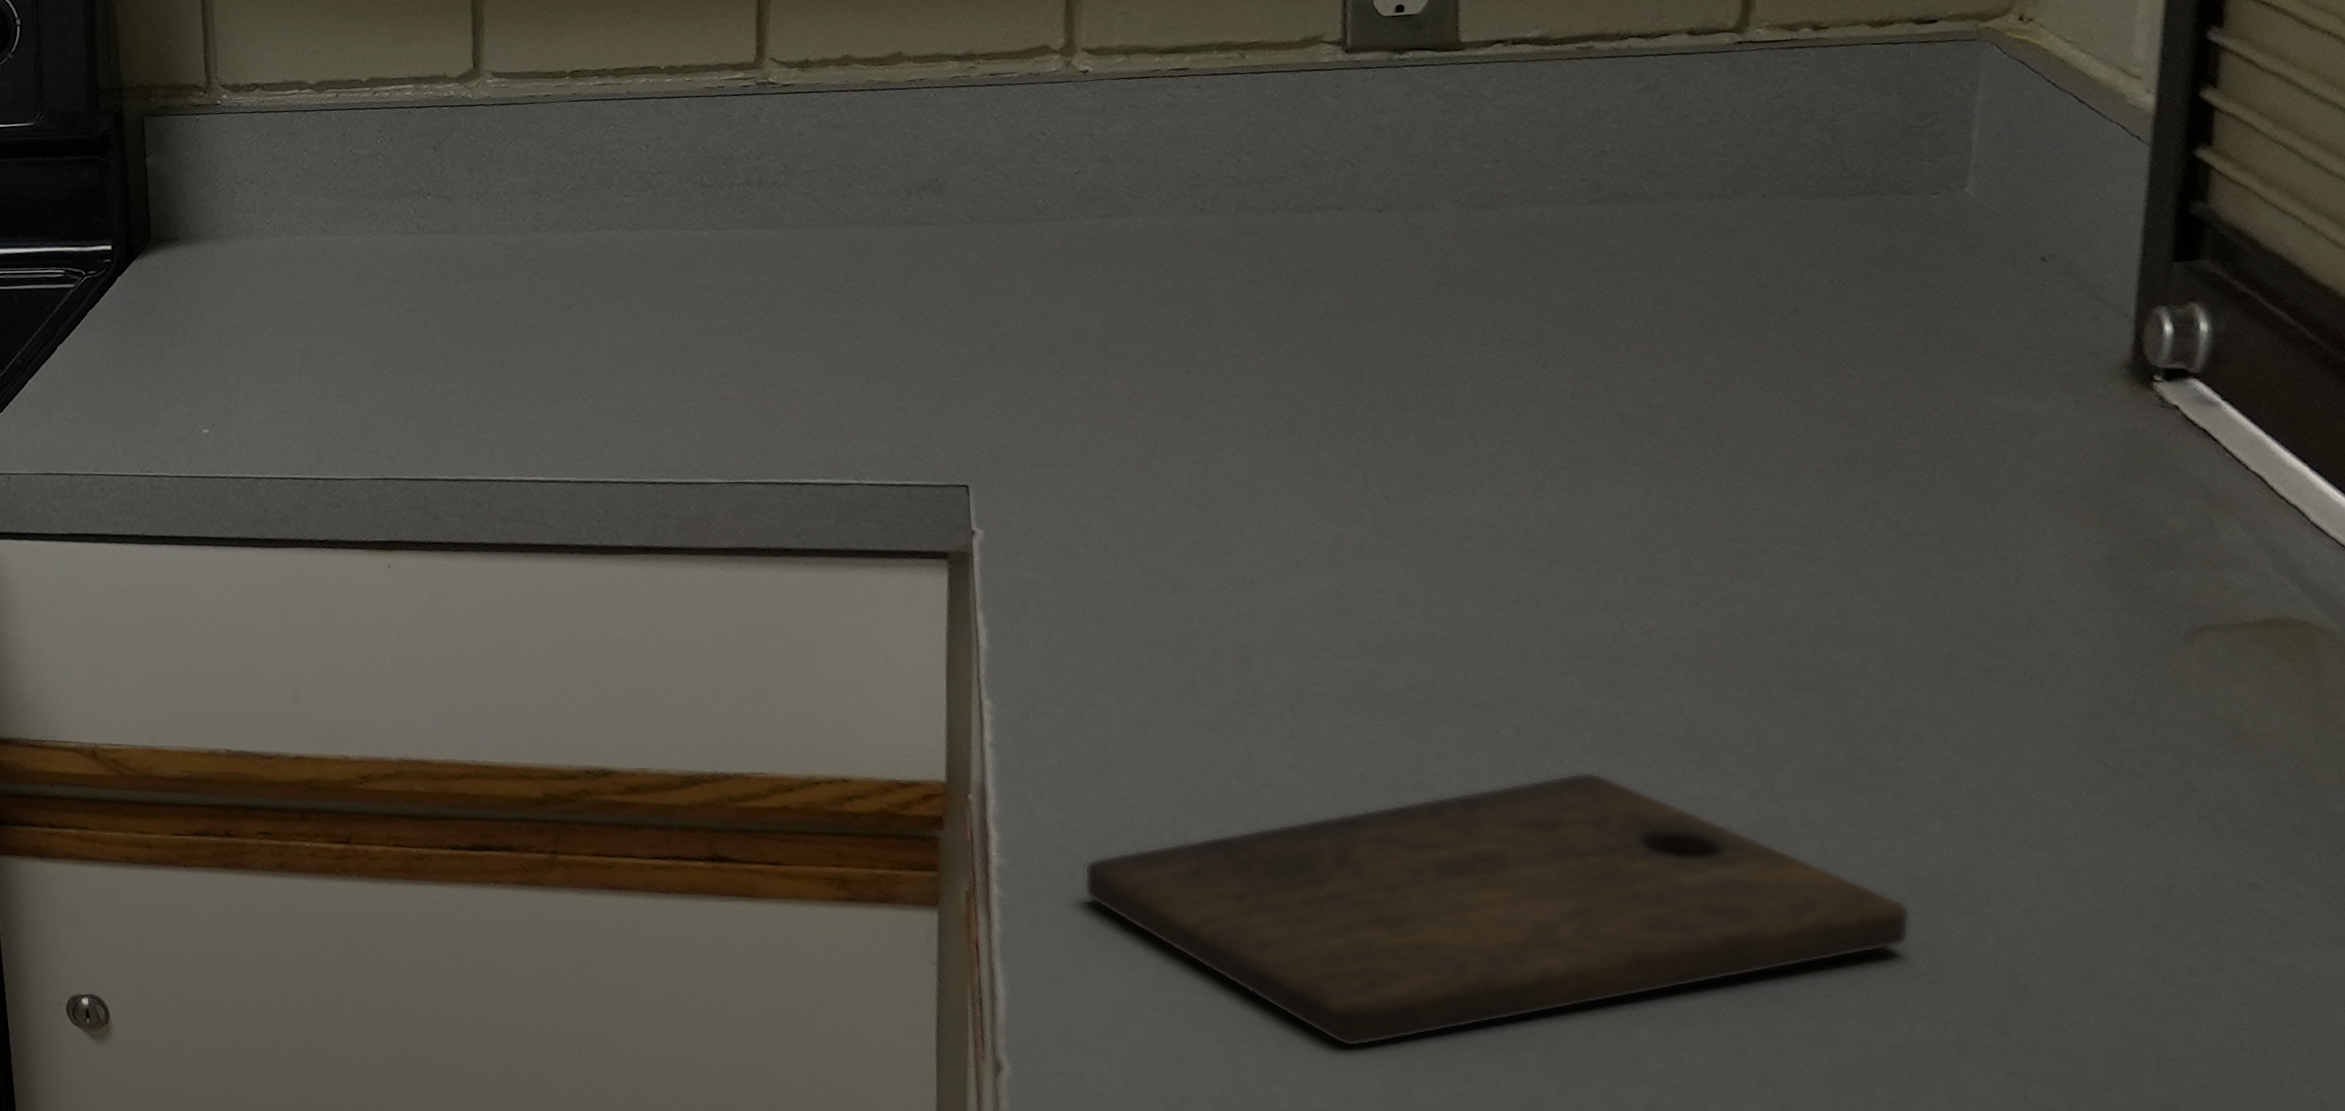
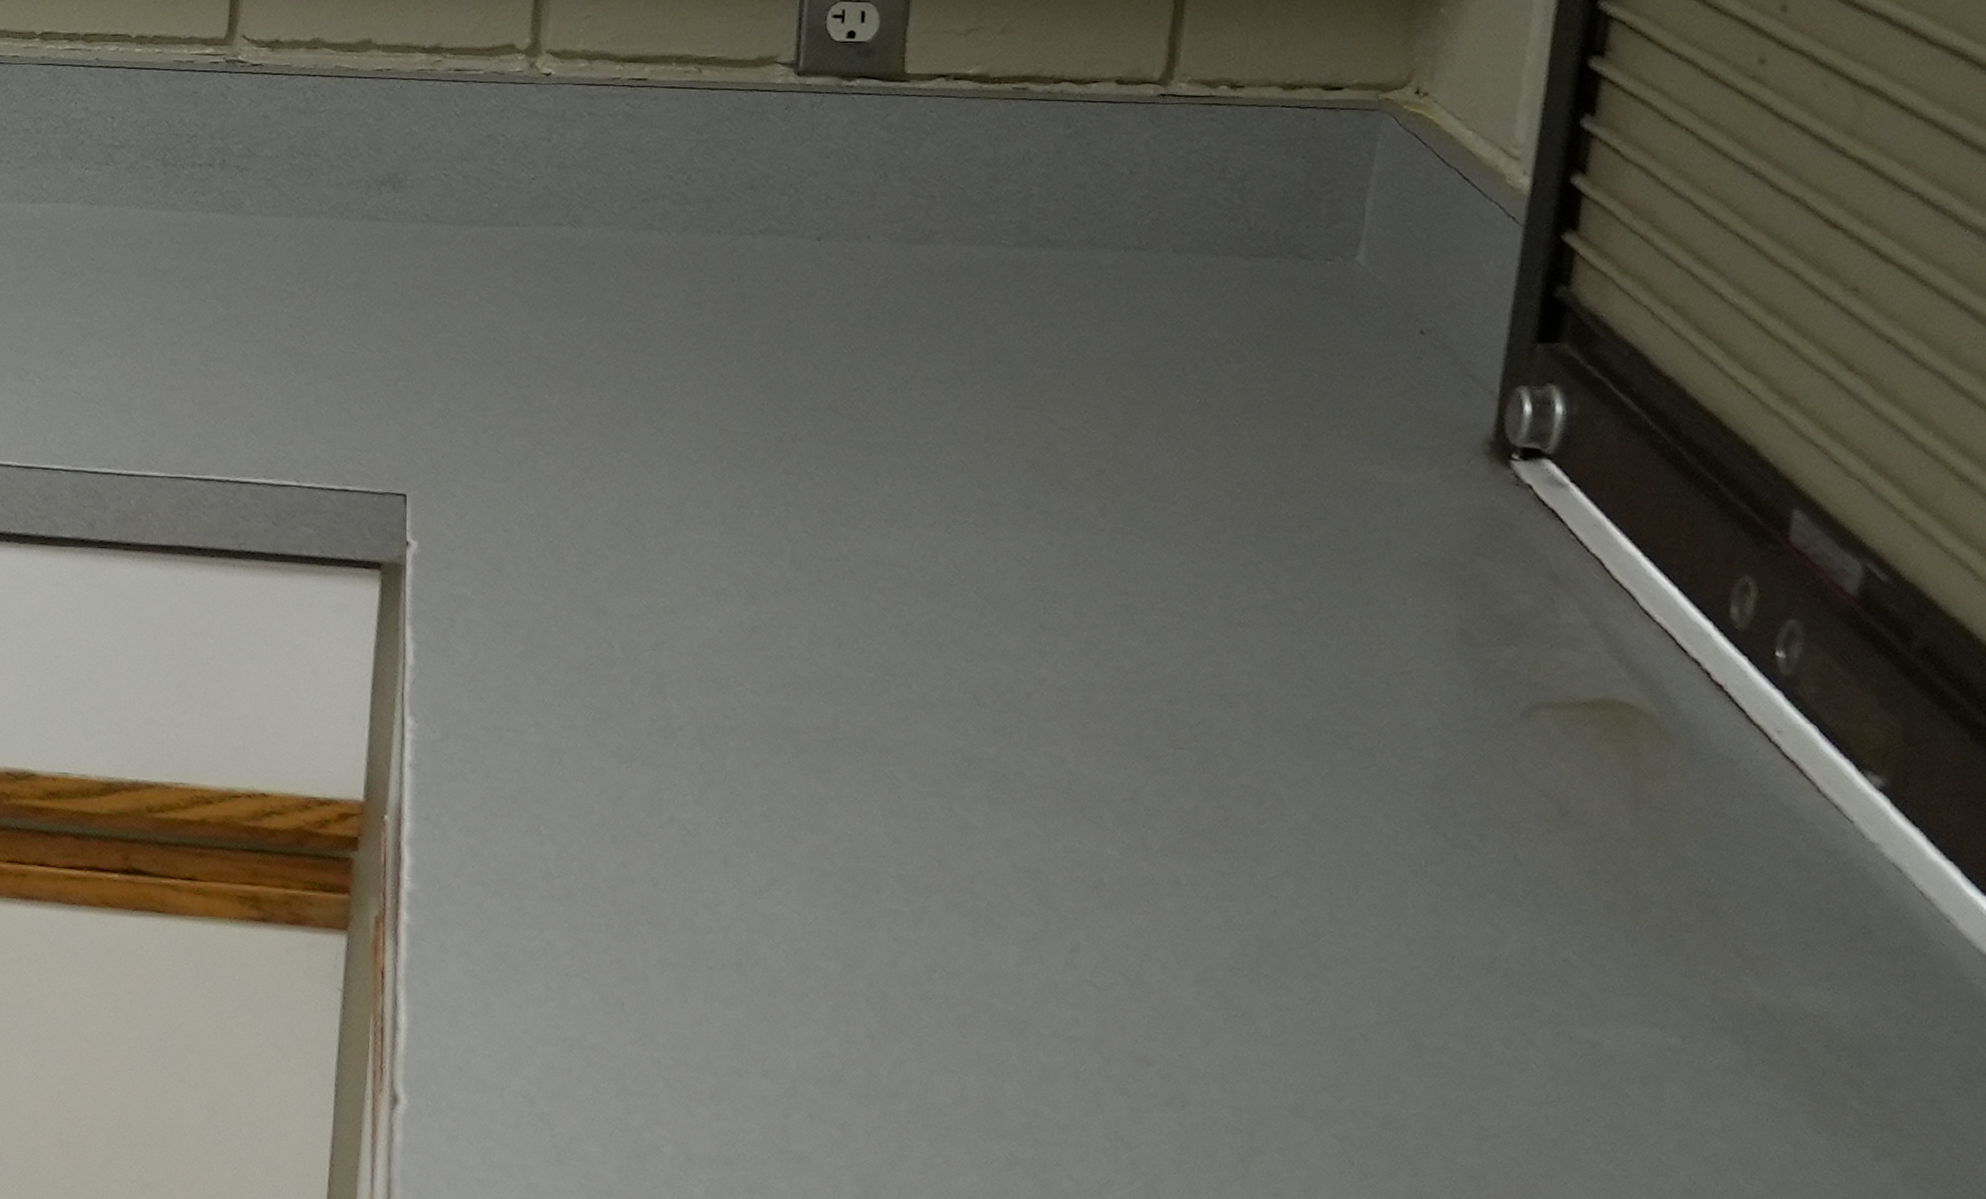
cutting board: present [1084,772,1911,1047] -> none [491,821,1261,1091]

